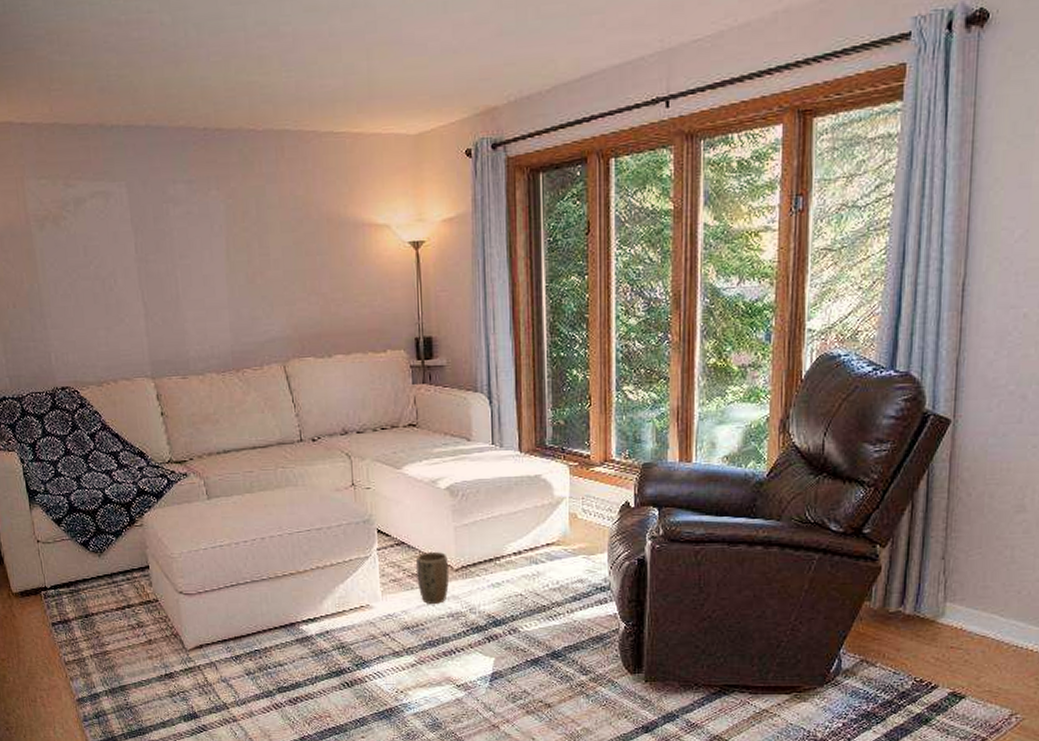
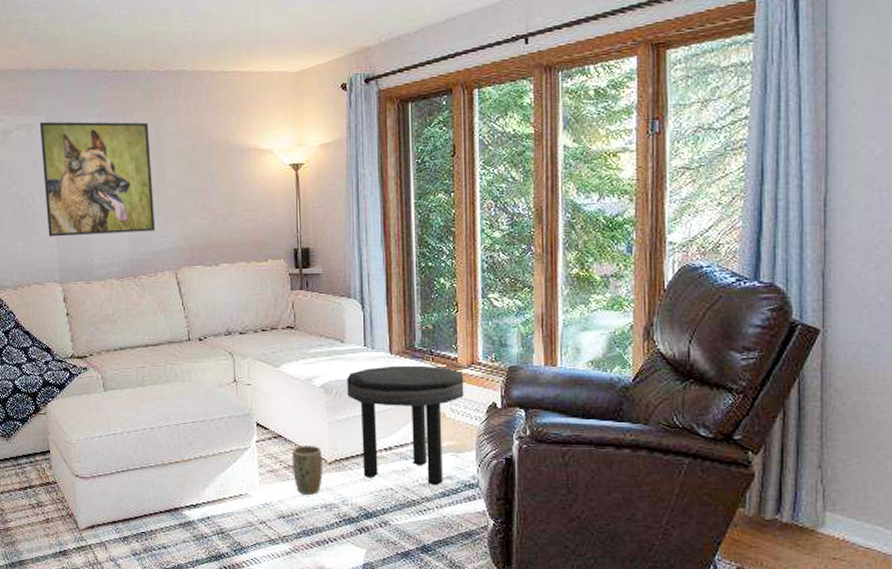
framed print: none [118,189,260,326] -> present [39,121,156,237]
side table: none [474,464,597,590] -> present [347,365,464,486]

